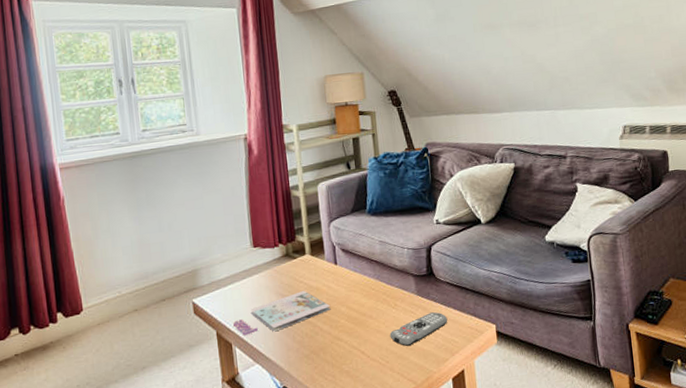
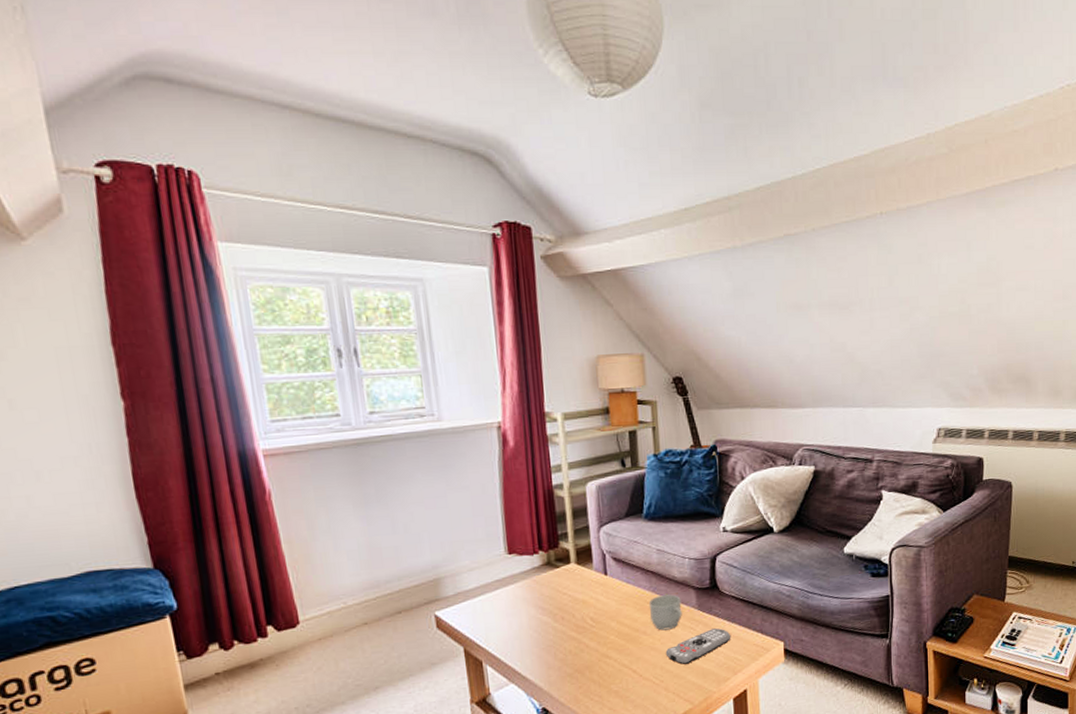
magazine: present [233,291,331,336] -> none [484,604,599,653]
mug: none [373,281,403,315] -> present [648,594,682,631]

